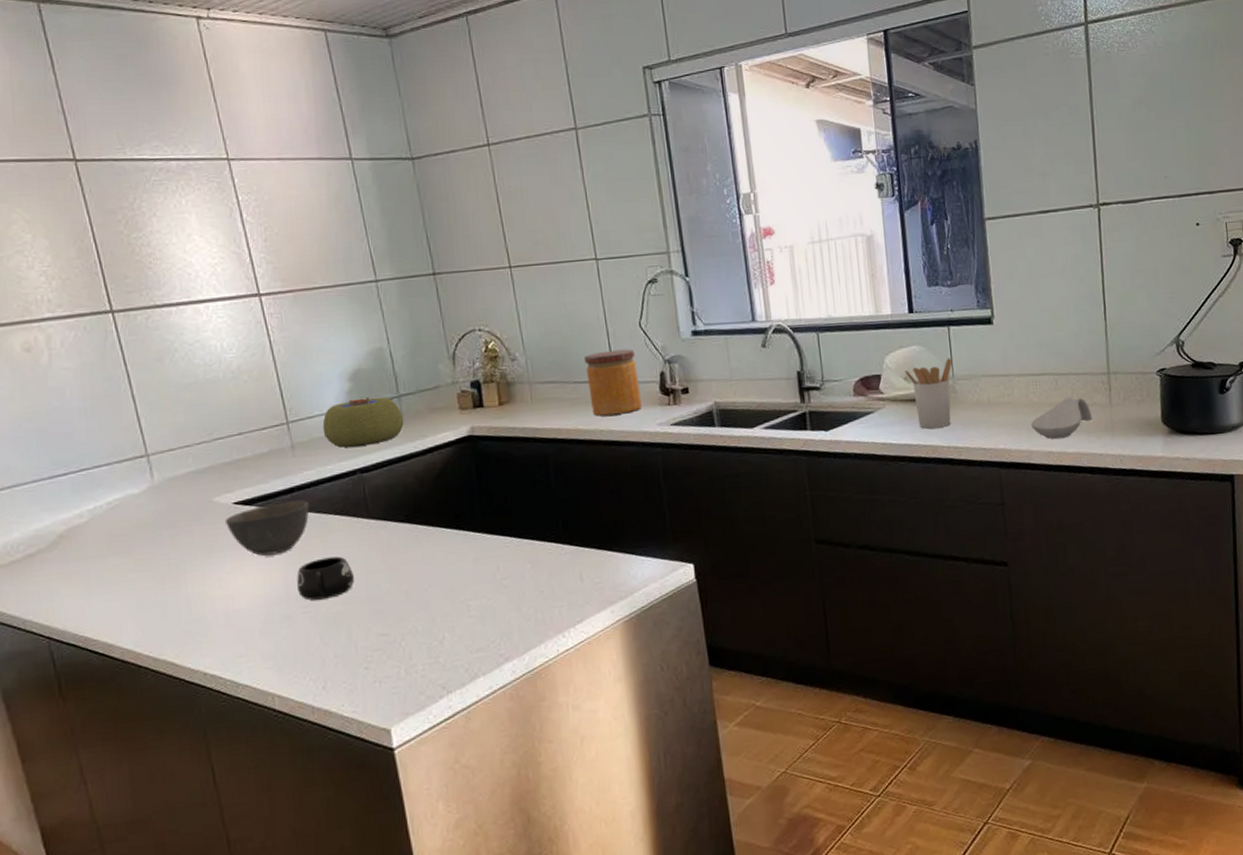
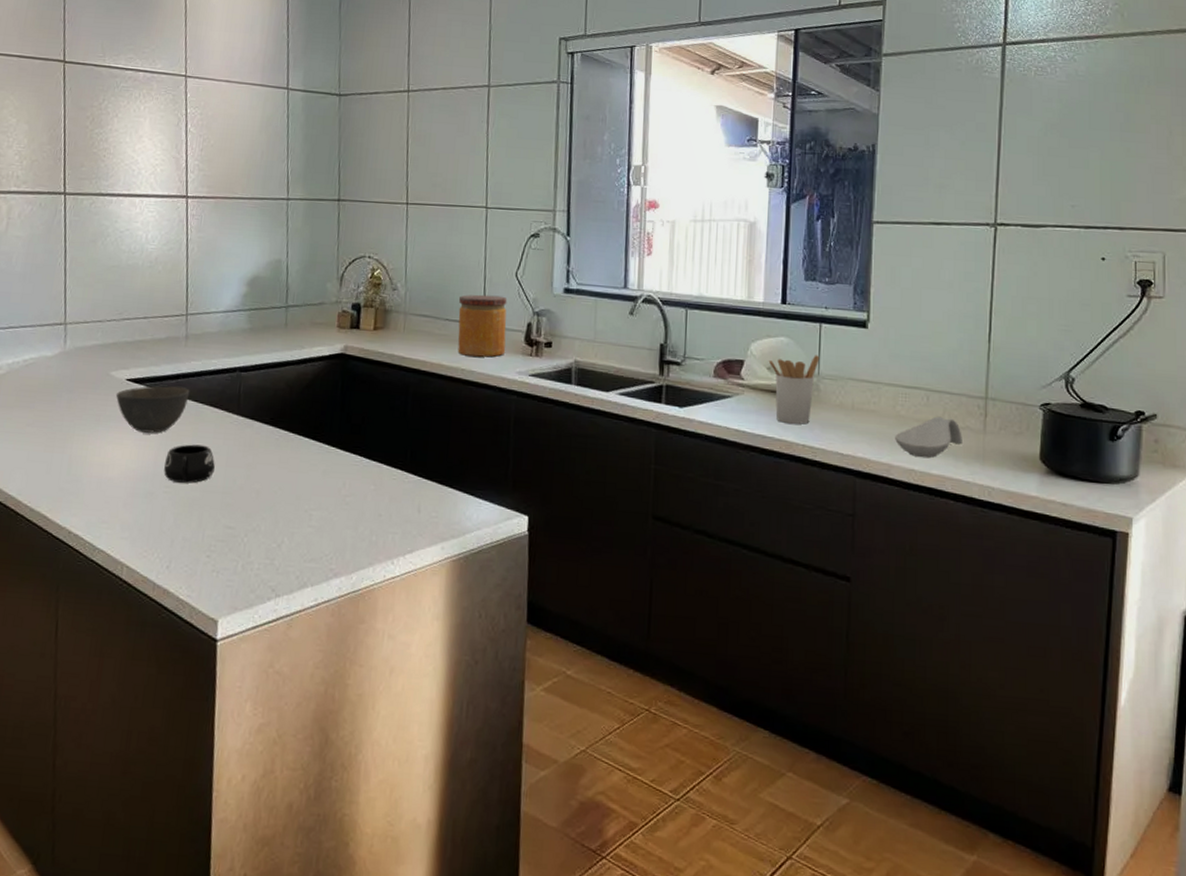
plant pot: present [322,397,405,448] -> none [215,302,287,347]

